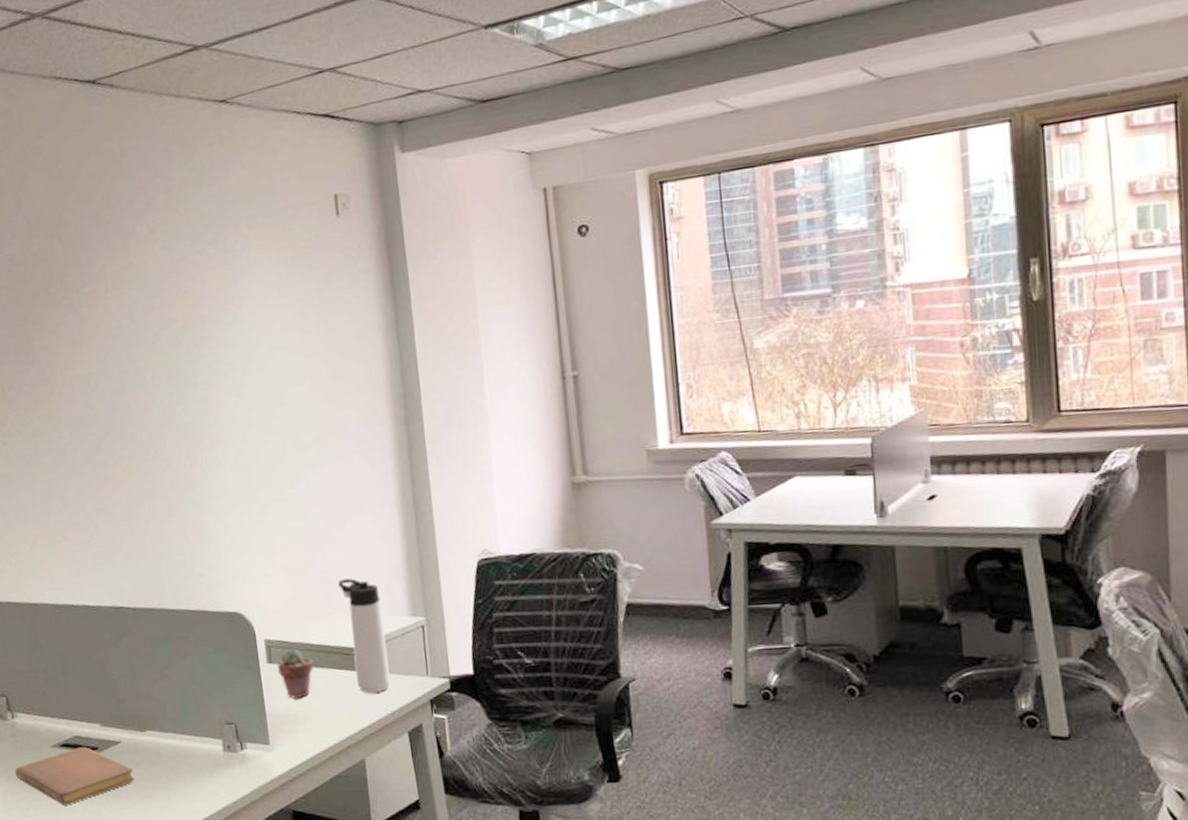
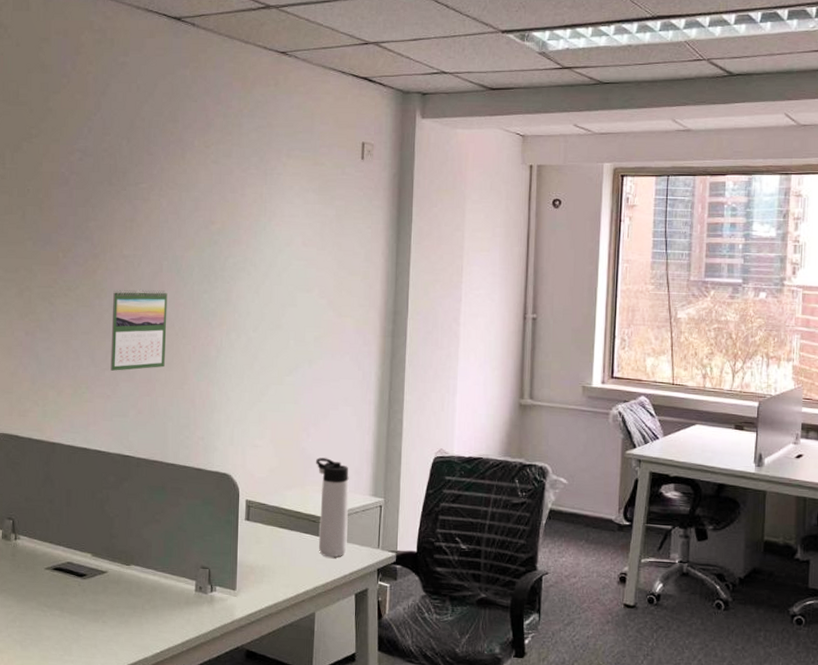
notebook: present [15,746,134,806] -> none [9,571,115,622]
calendar: none [73,409,146,512] -> present [110,289,168,371]
potted succulent: present [277,649,314,698] -> none [254,510,284,554]

